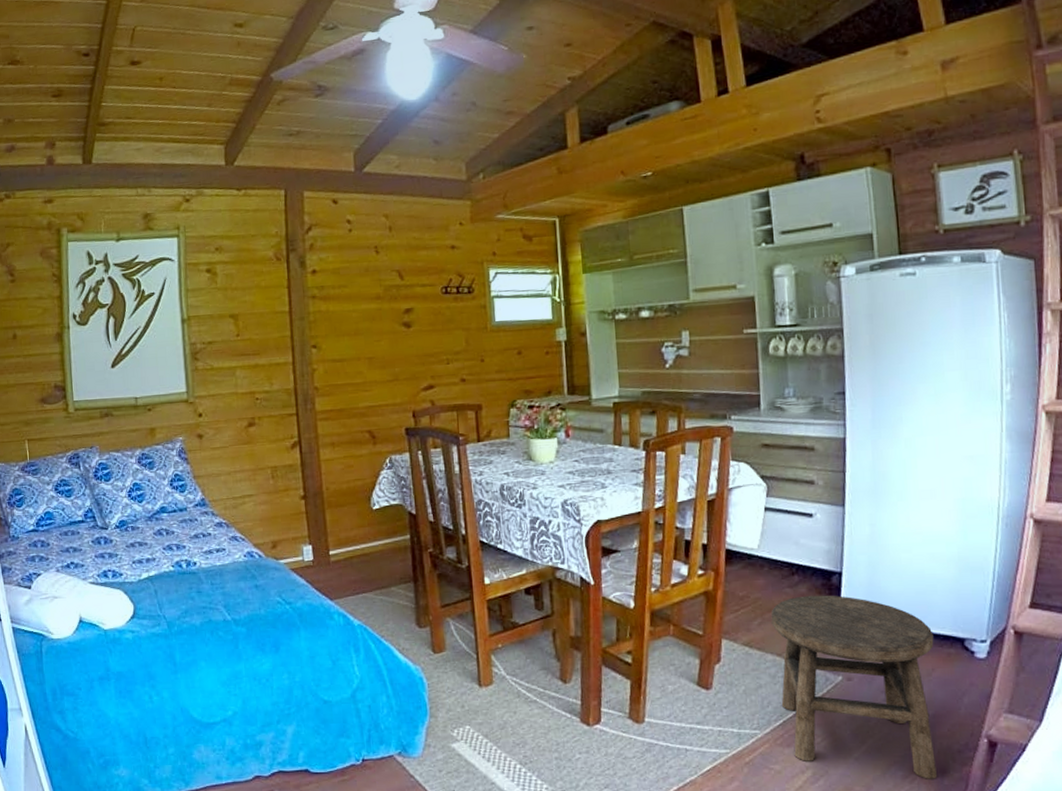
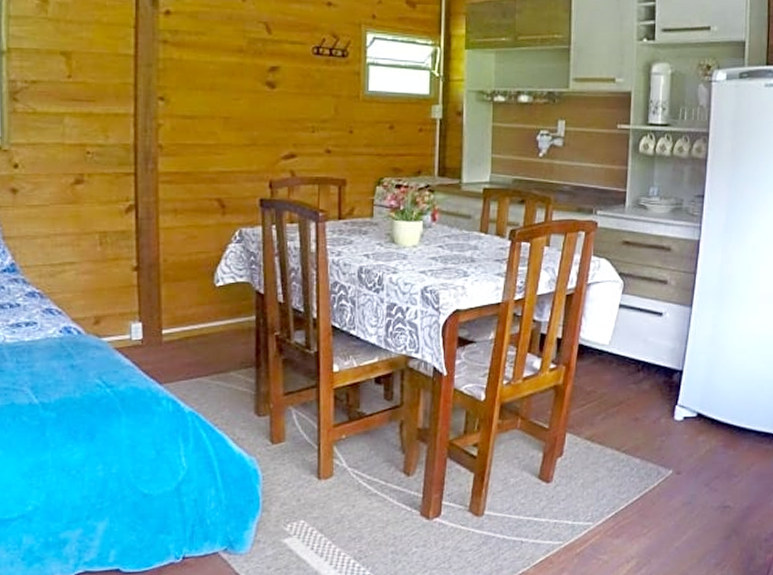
stool: present [770,595,937,779] -> none [614,392,756,566]

